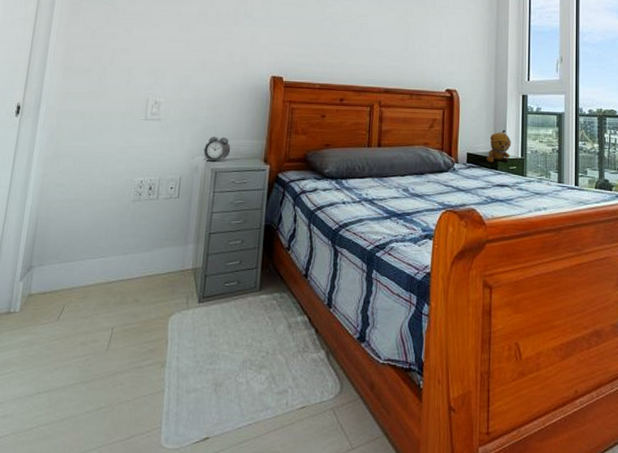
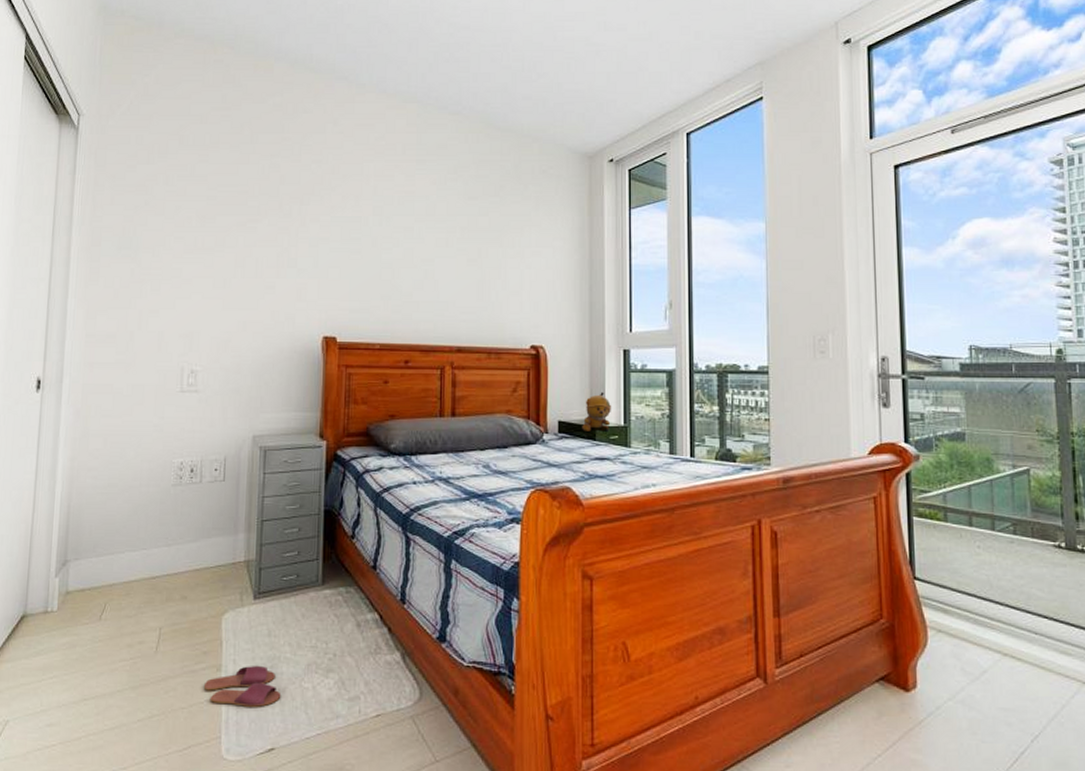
slippers: none [149,361,218,400] -> present [205,665,281,707]
alarm clock: present [203,136,231,162] -> none [250,408,281,438]

